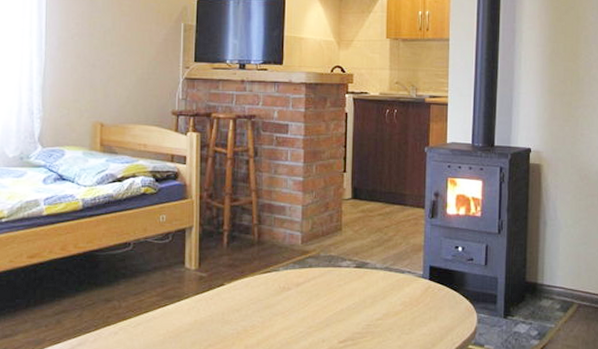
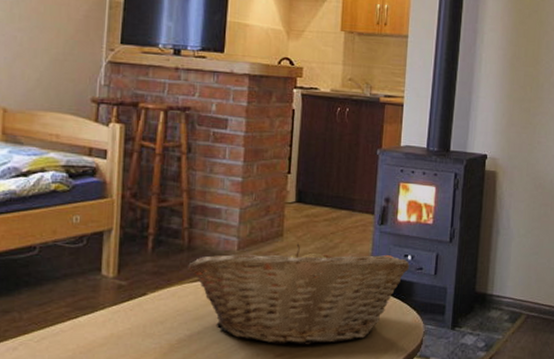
fruit basket: none [258,237,461,332] -> present [188,243,410,345]

